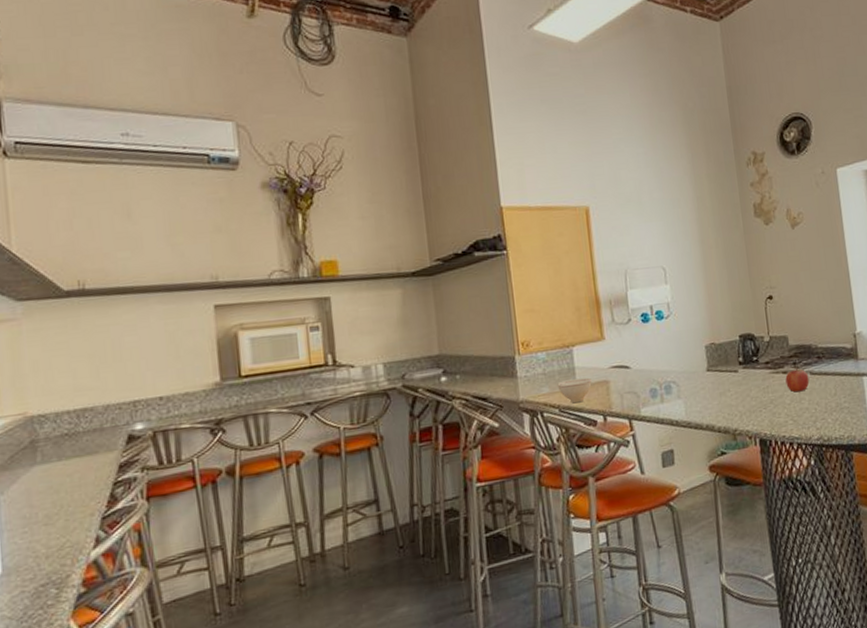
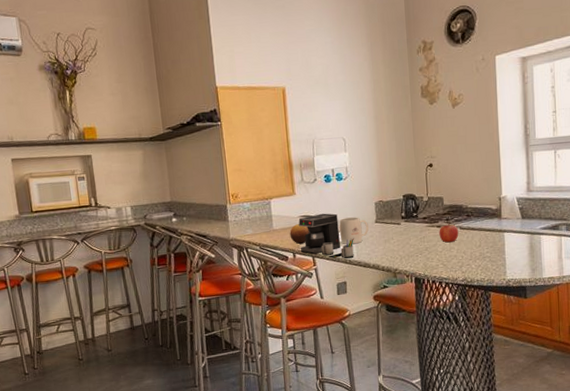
bowl: present [557,377,592,404] -> none [258,223,285,243]
fruit: none [598,376,624,403] -> present [290,223,309,244]
coffee maker: none [609,361,682,420] -> present [298,213,355,259]
mug: none [661,364,699,402] -> present [339,217,369,245]

